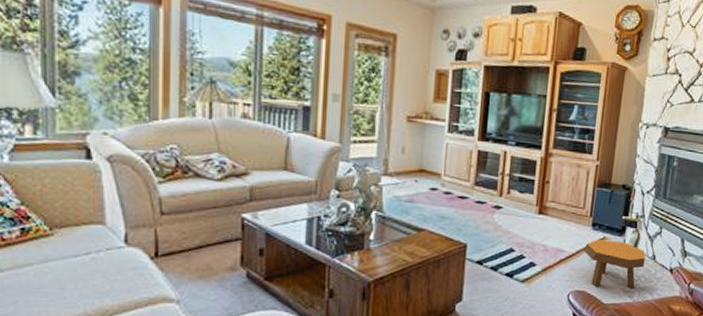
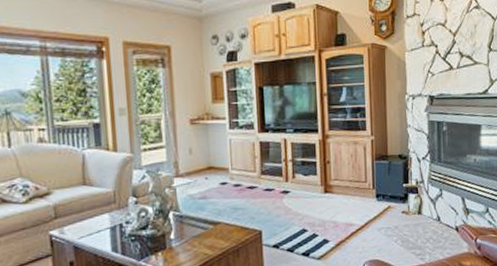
footstool: present [583,240,646,289] -> none [371,208,431,254]

